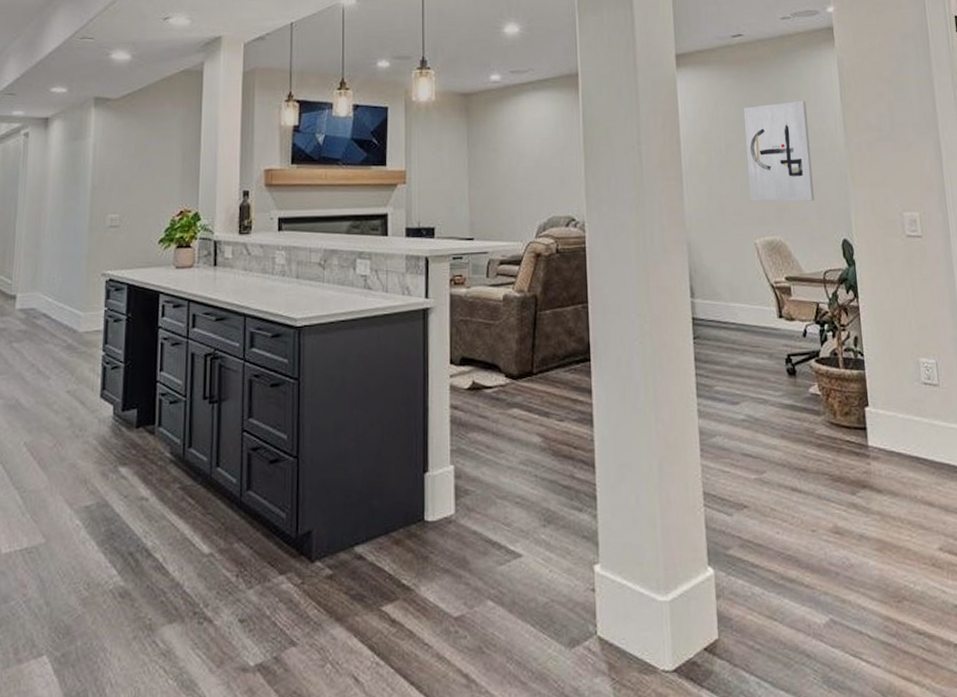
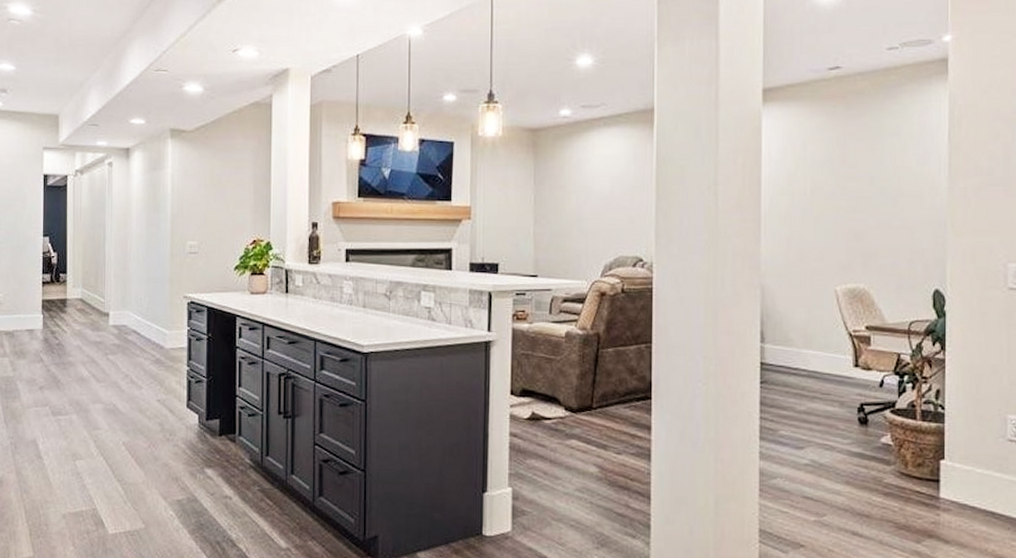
wall art: present [743,101,815,202] -> none [833,140,907,248]

